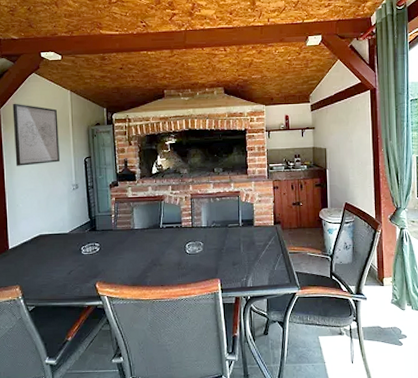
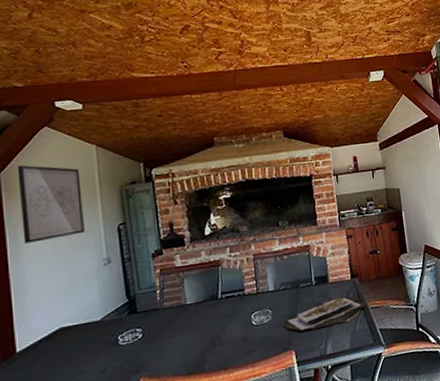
food platter: none [212,240,284,264] -> present [283,296,365,331]

